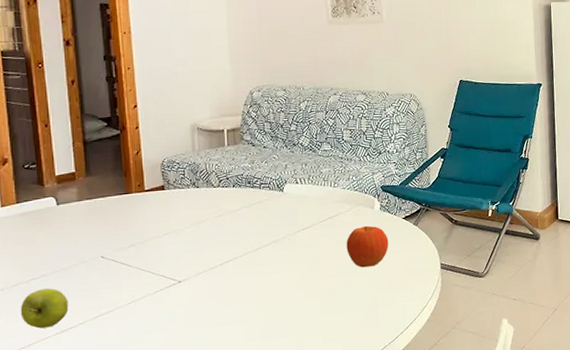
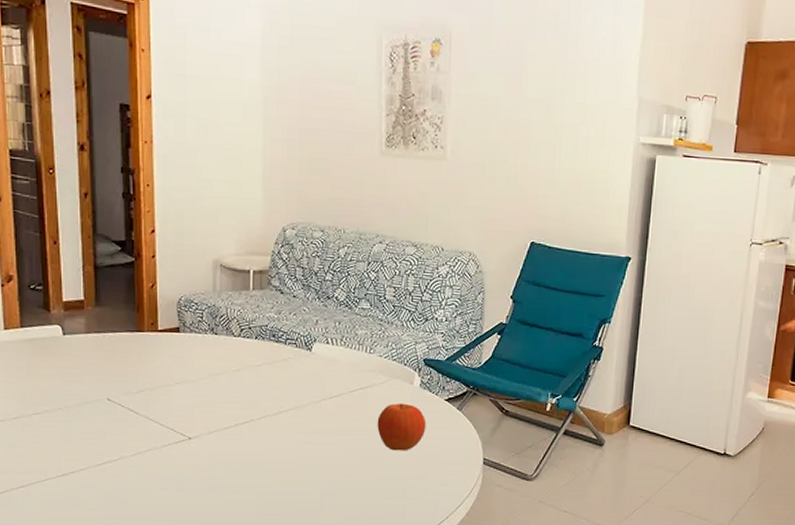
apple: present [20,288,69,329] -> none [20,426,71,469]

